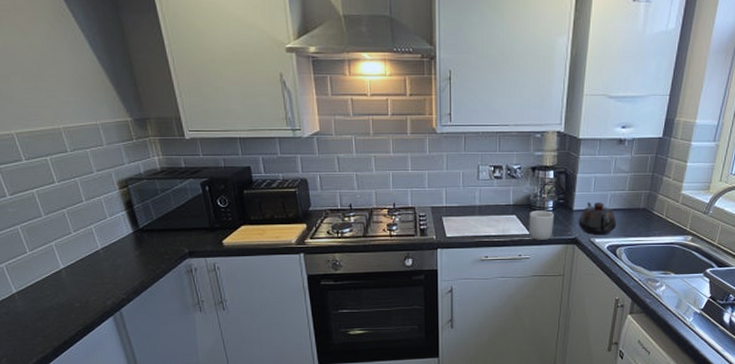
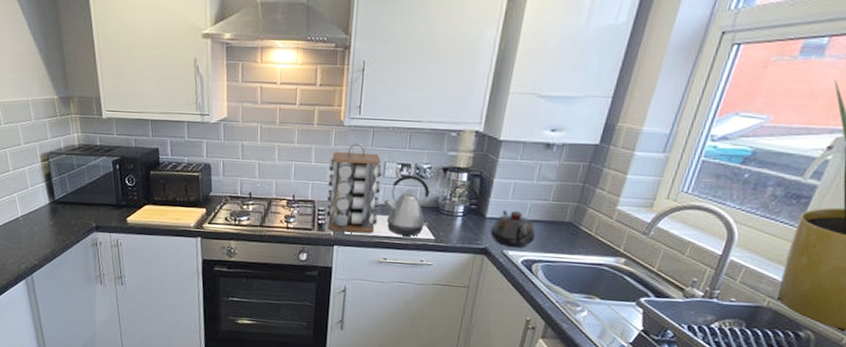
spice rack: none [426,148,477,235] -> present [326,142,383,234]
kettle: none [479,175,523,233] -> present [383,174,430,236]
mug: present [529,210,555,240] -> none [433,214,465,247]

